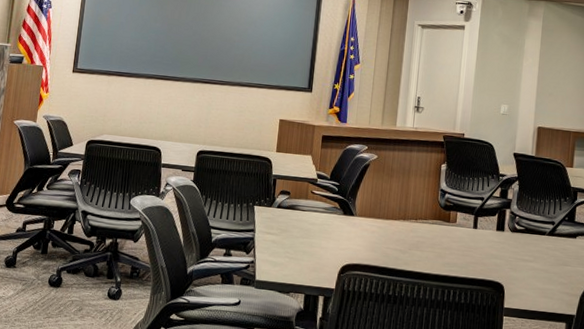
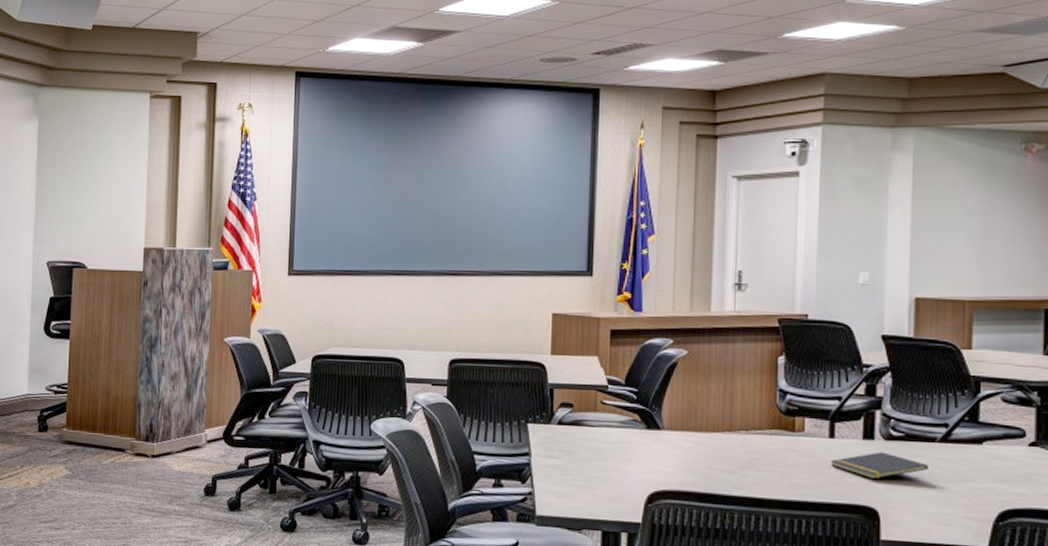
notepad: none [472,240,539,262] -> present [830,451,928,480]

